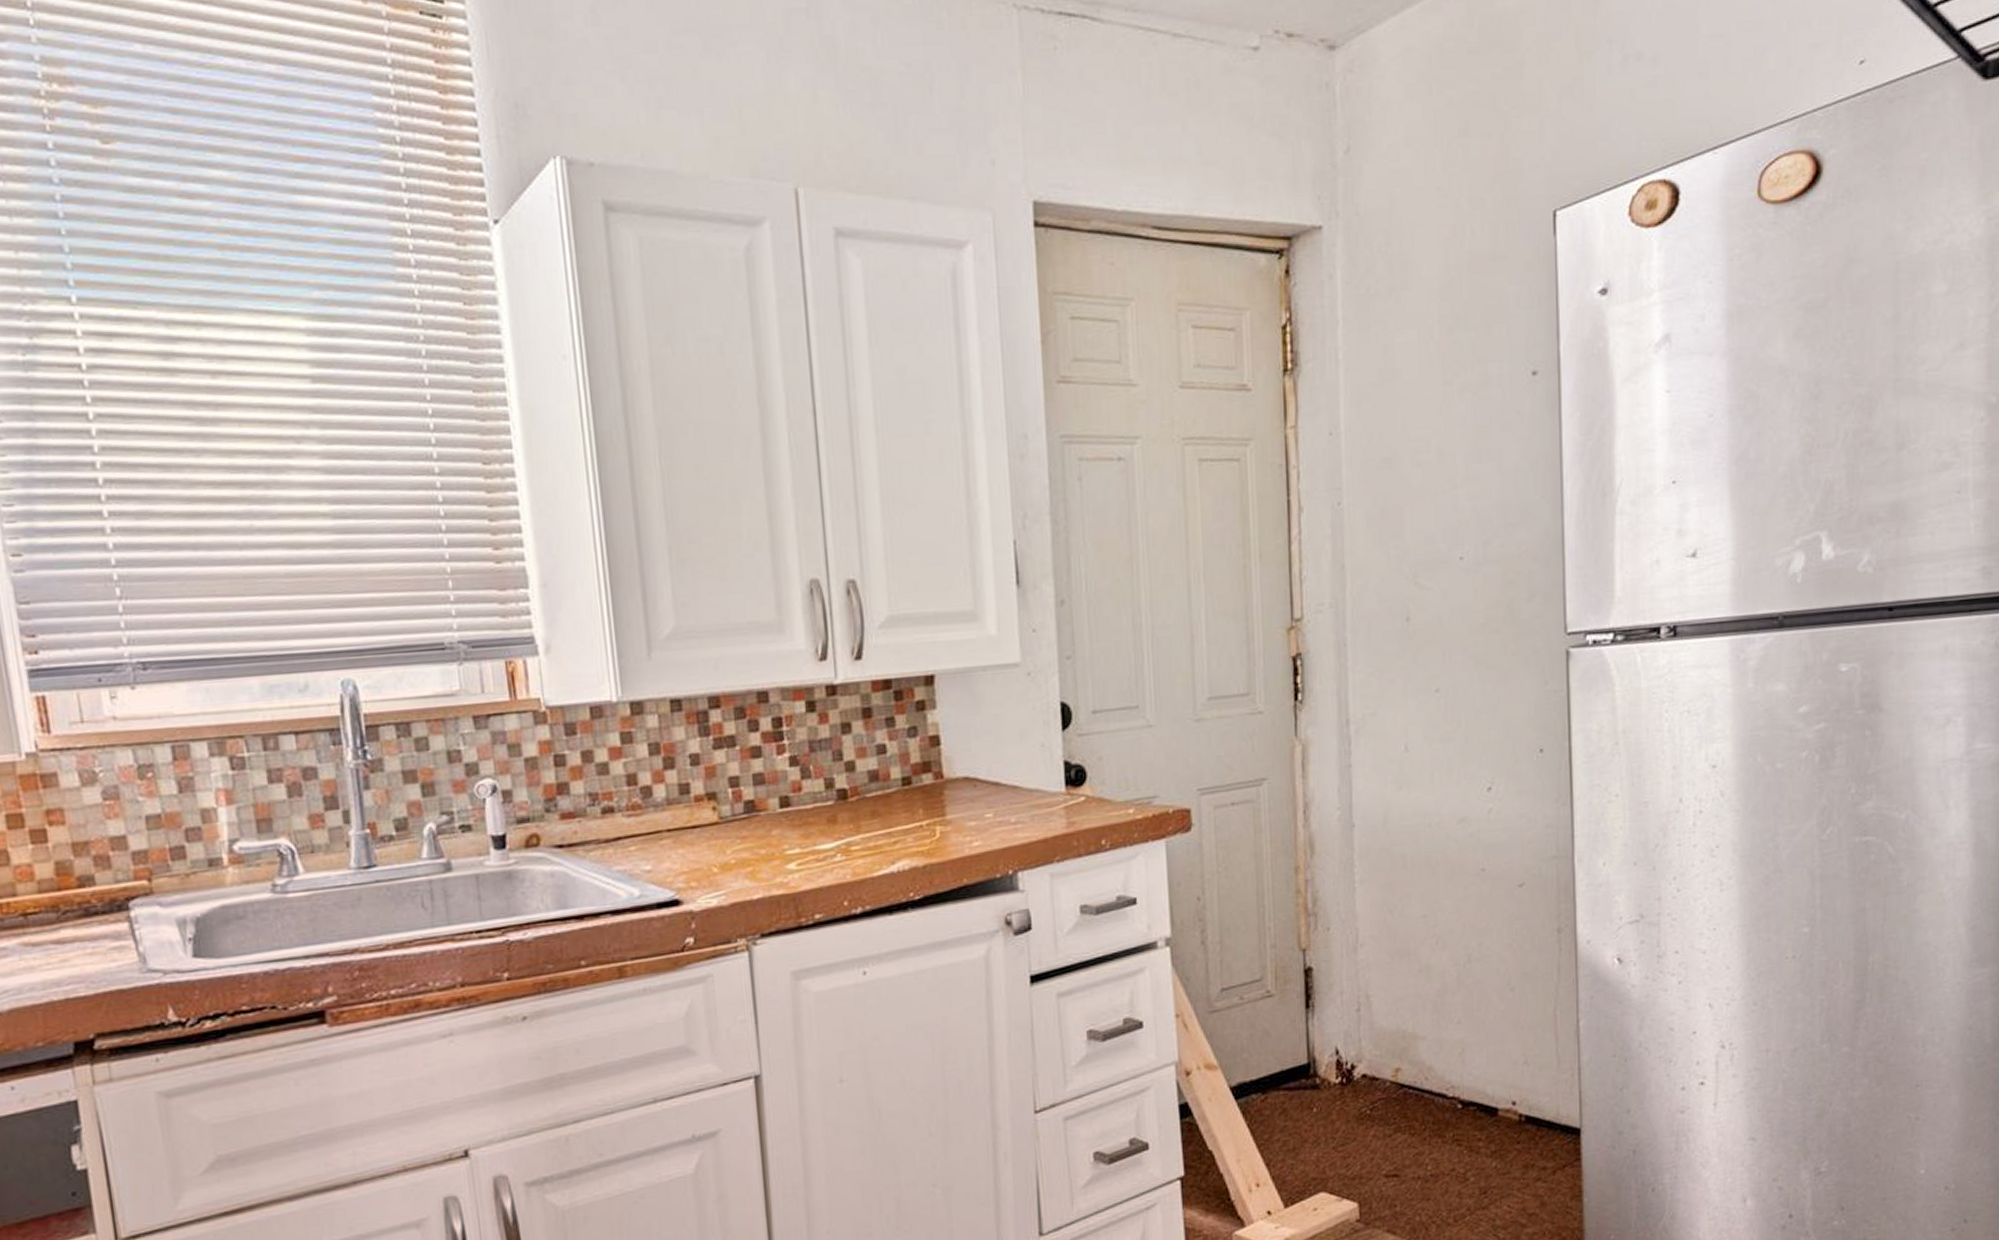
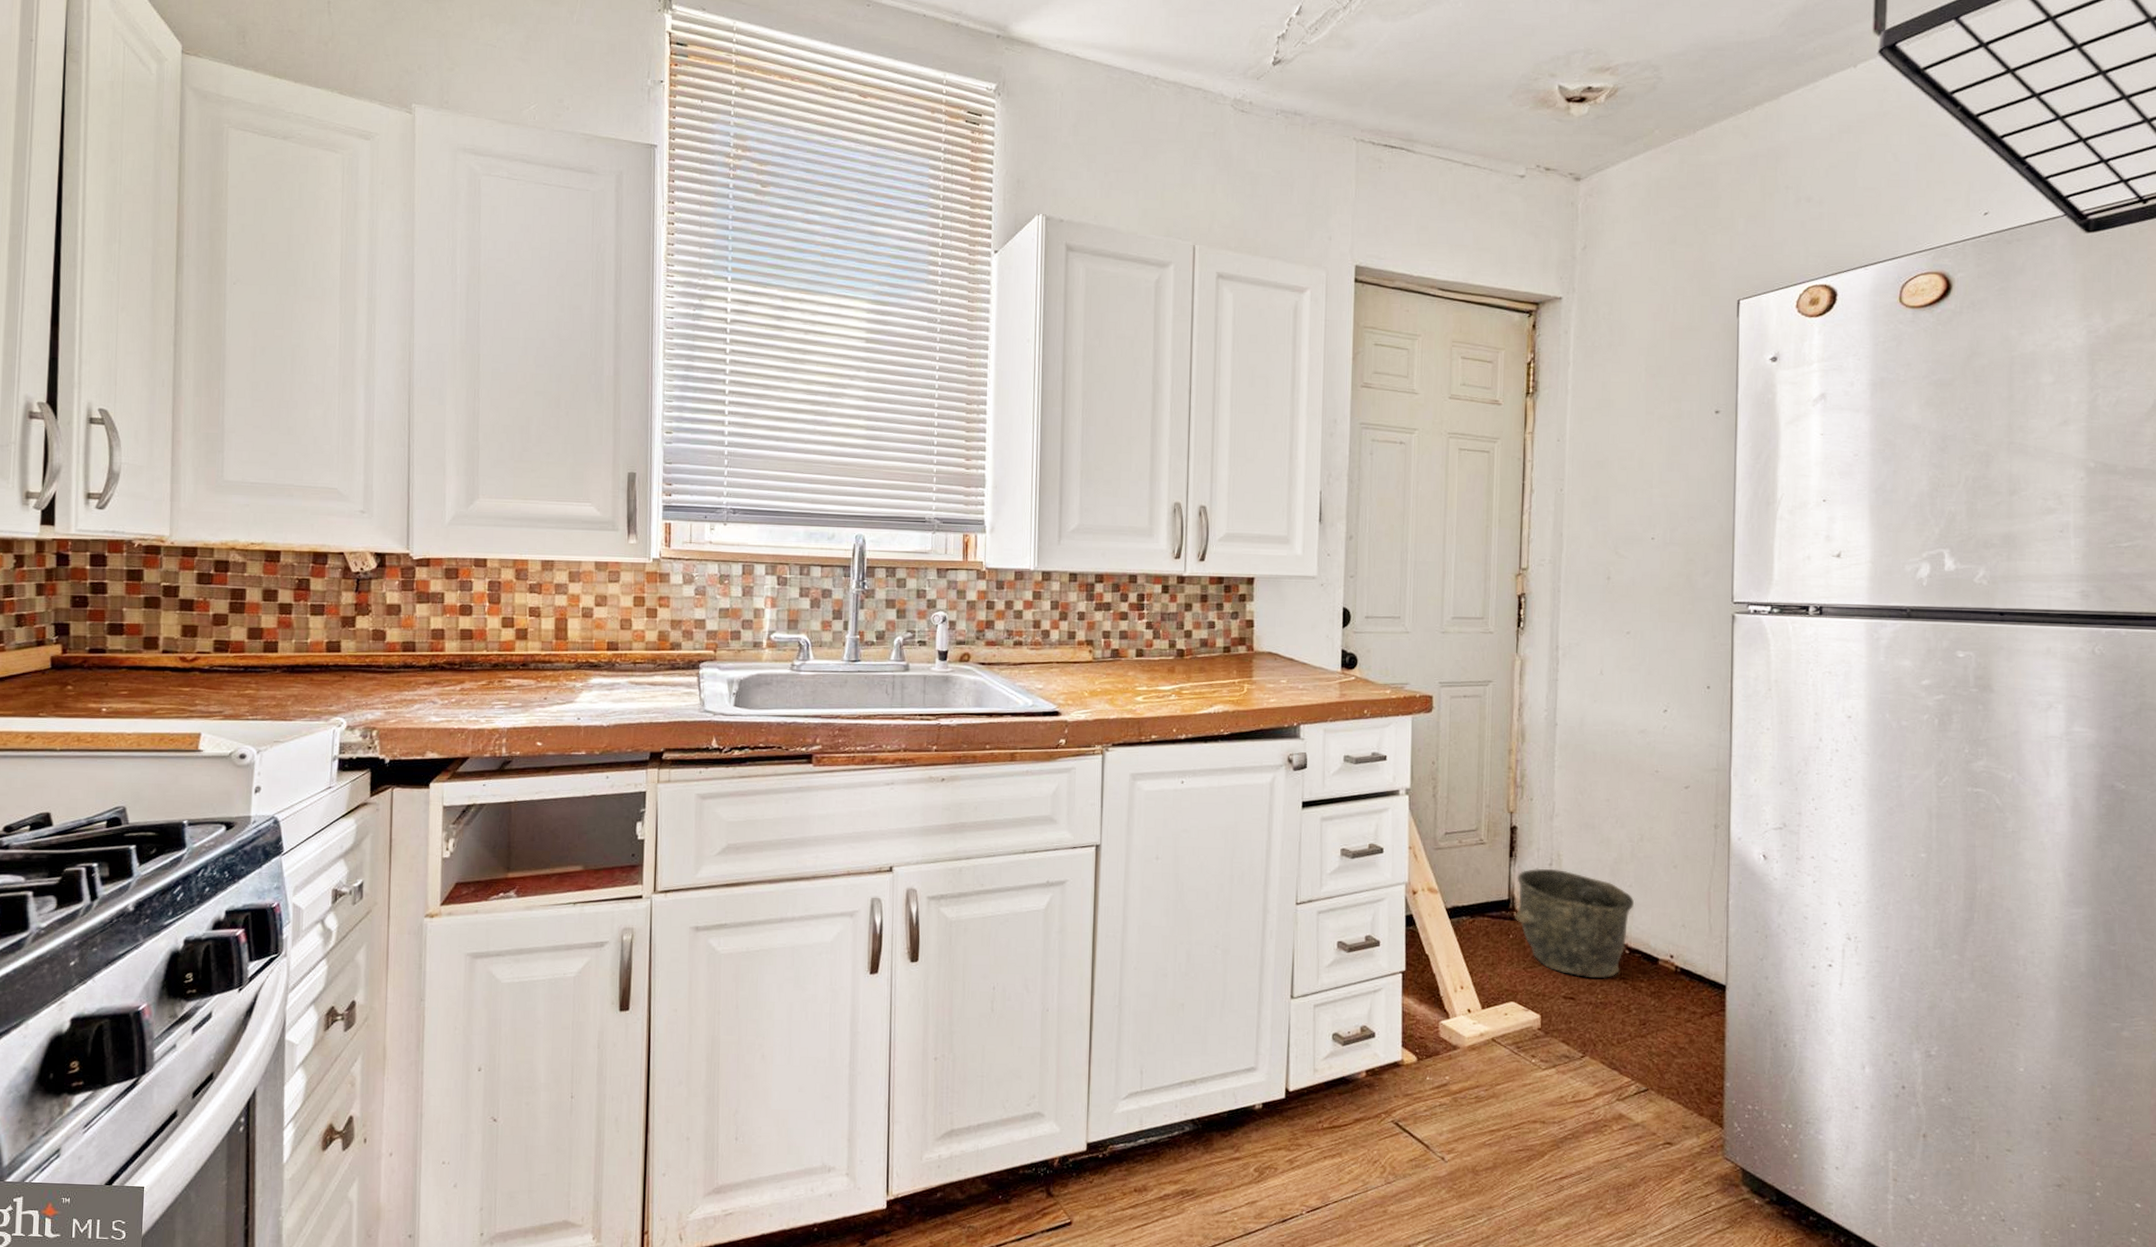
bucket: none [1317,1014,1464,1148] -> present [1515,868,1634,979]

